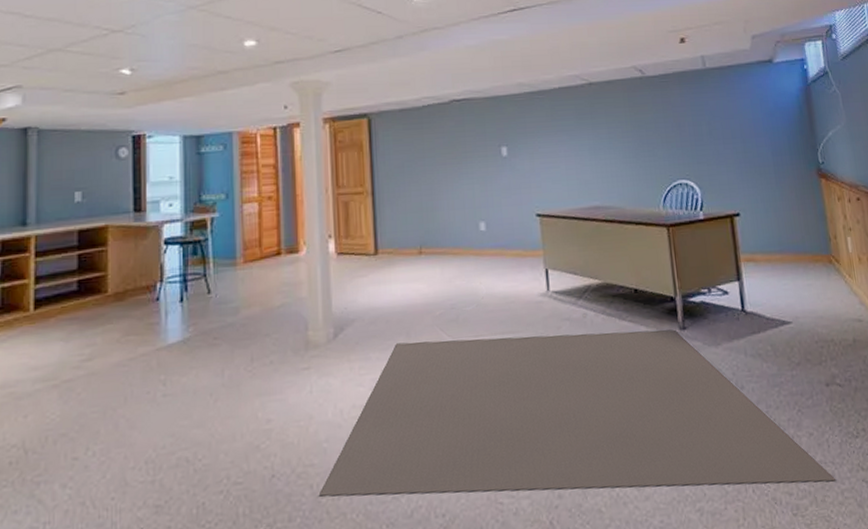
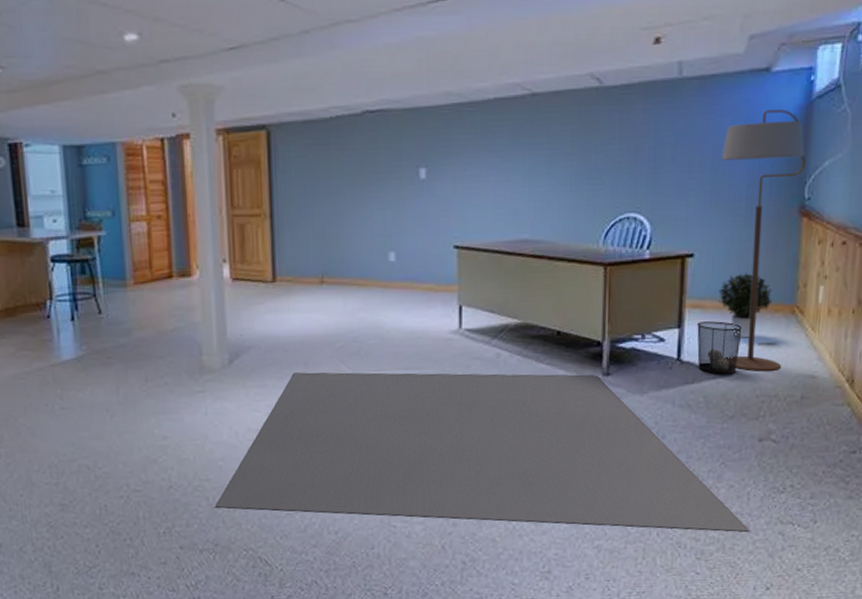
floor lamp: none [747,92,831,318] -> present [721,110,806,371]
waste bin: none [753,272,794,323] -> present [697,321,743,374]
potted plant: none [766,228,812,288] -> present [718,273,773,339]

